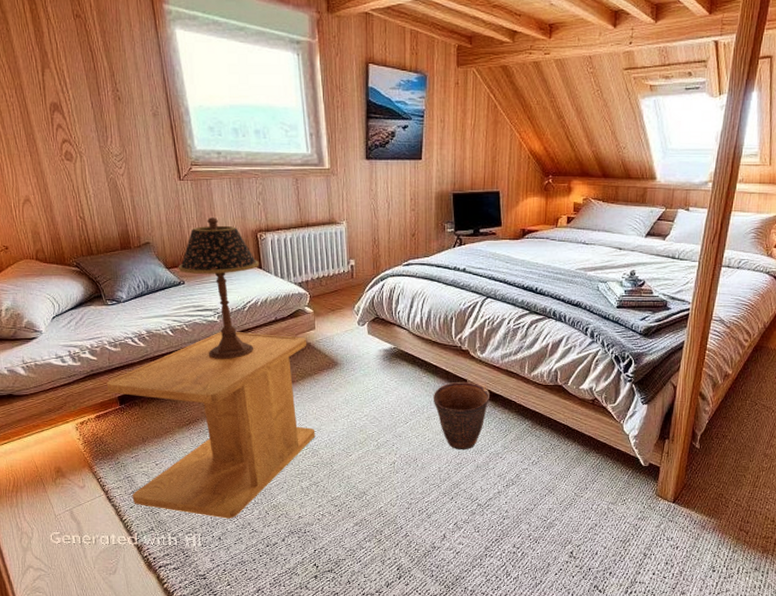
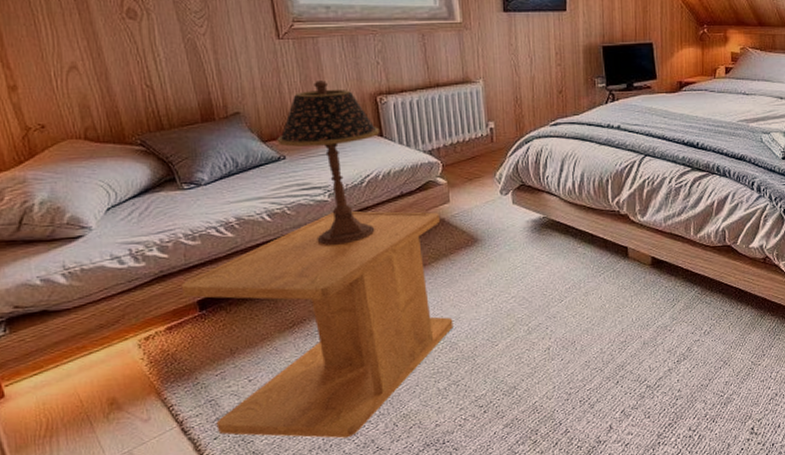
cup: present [433,381,489,450] -> none [590,249,654,327]

